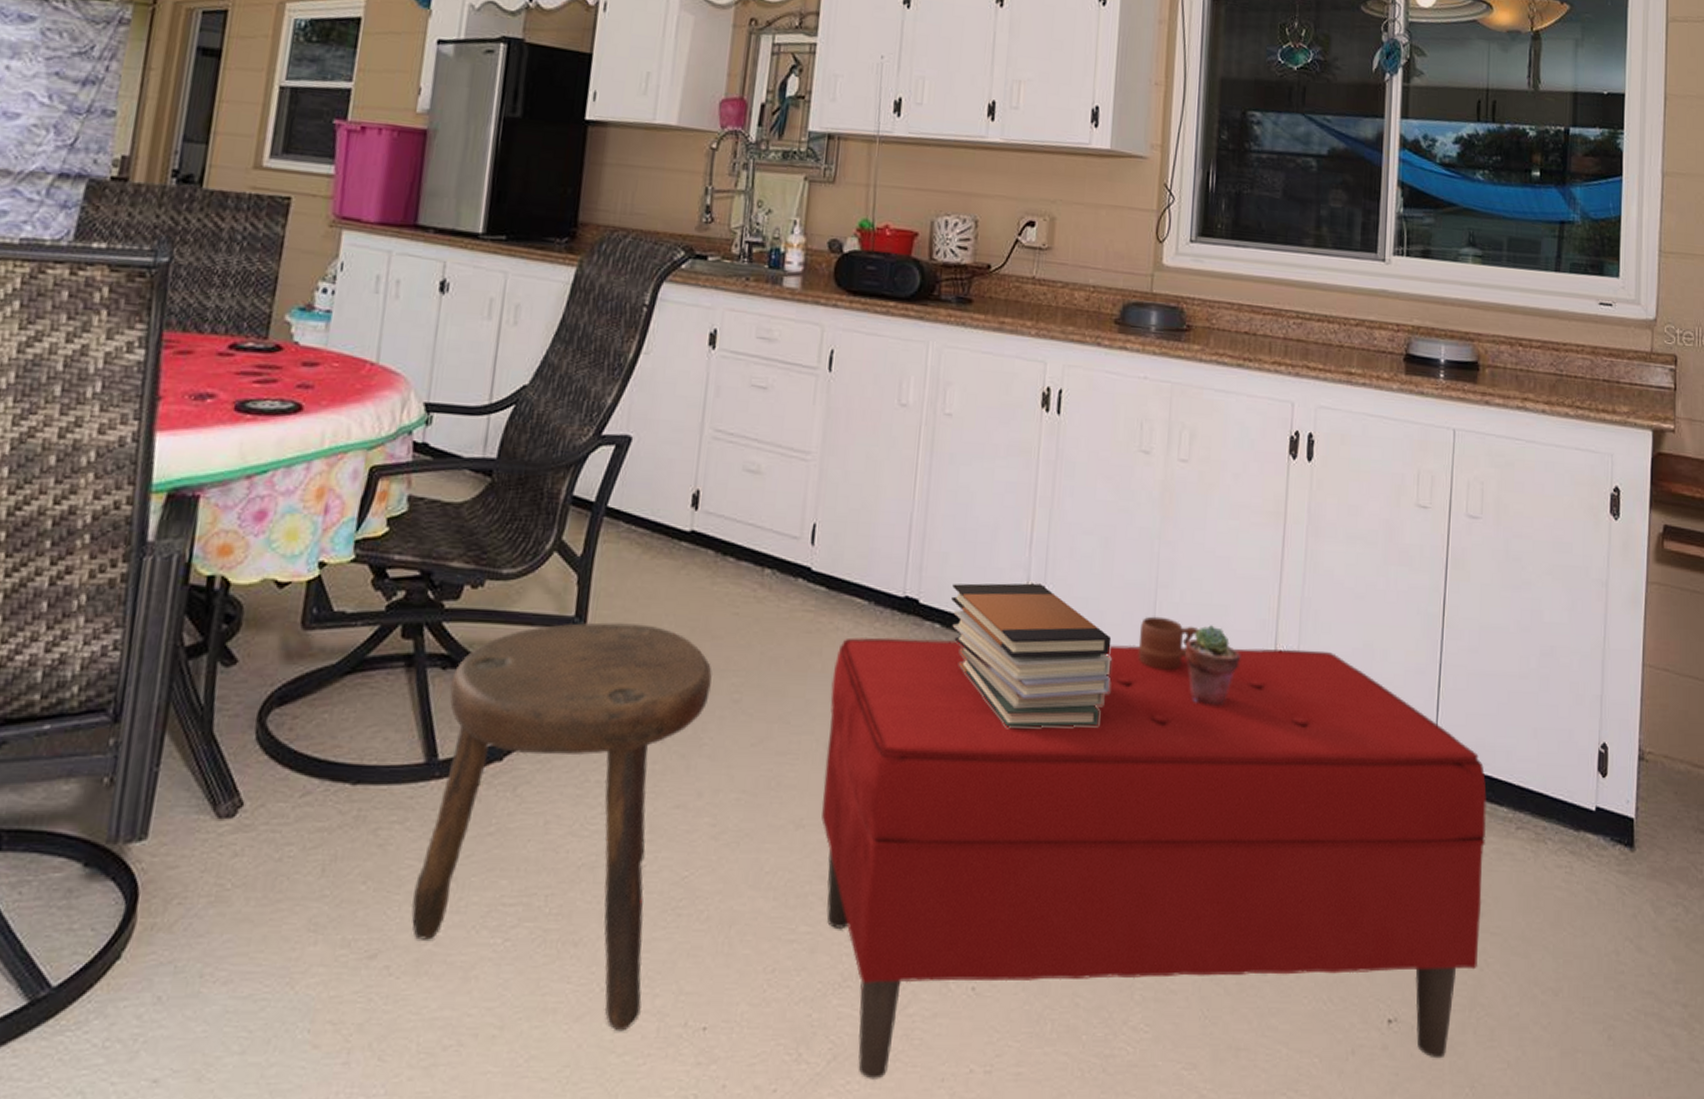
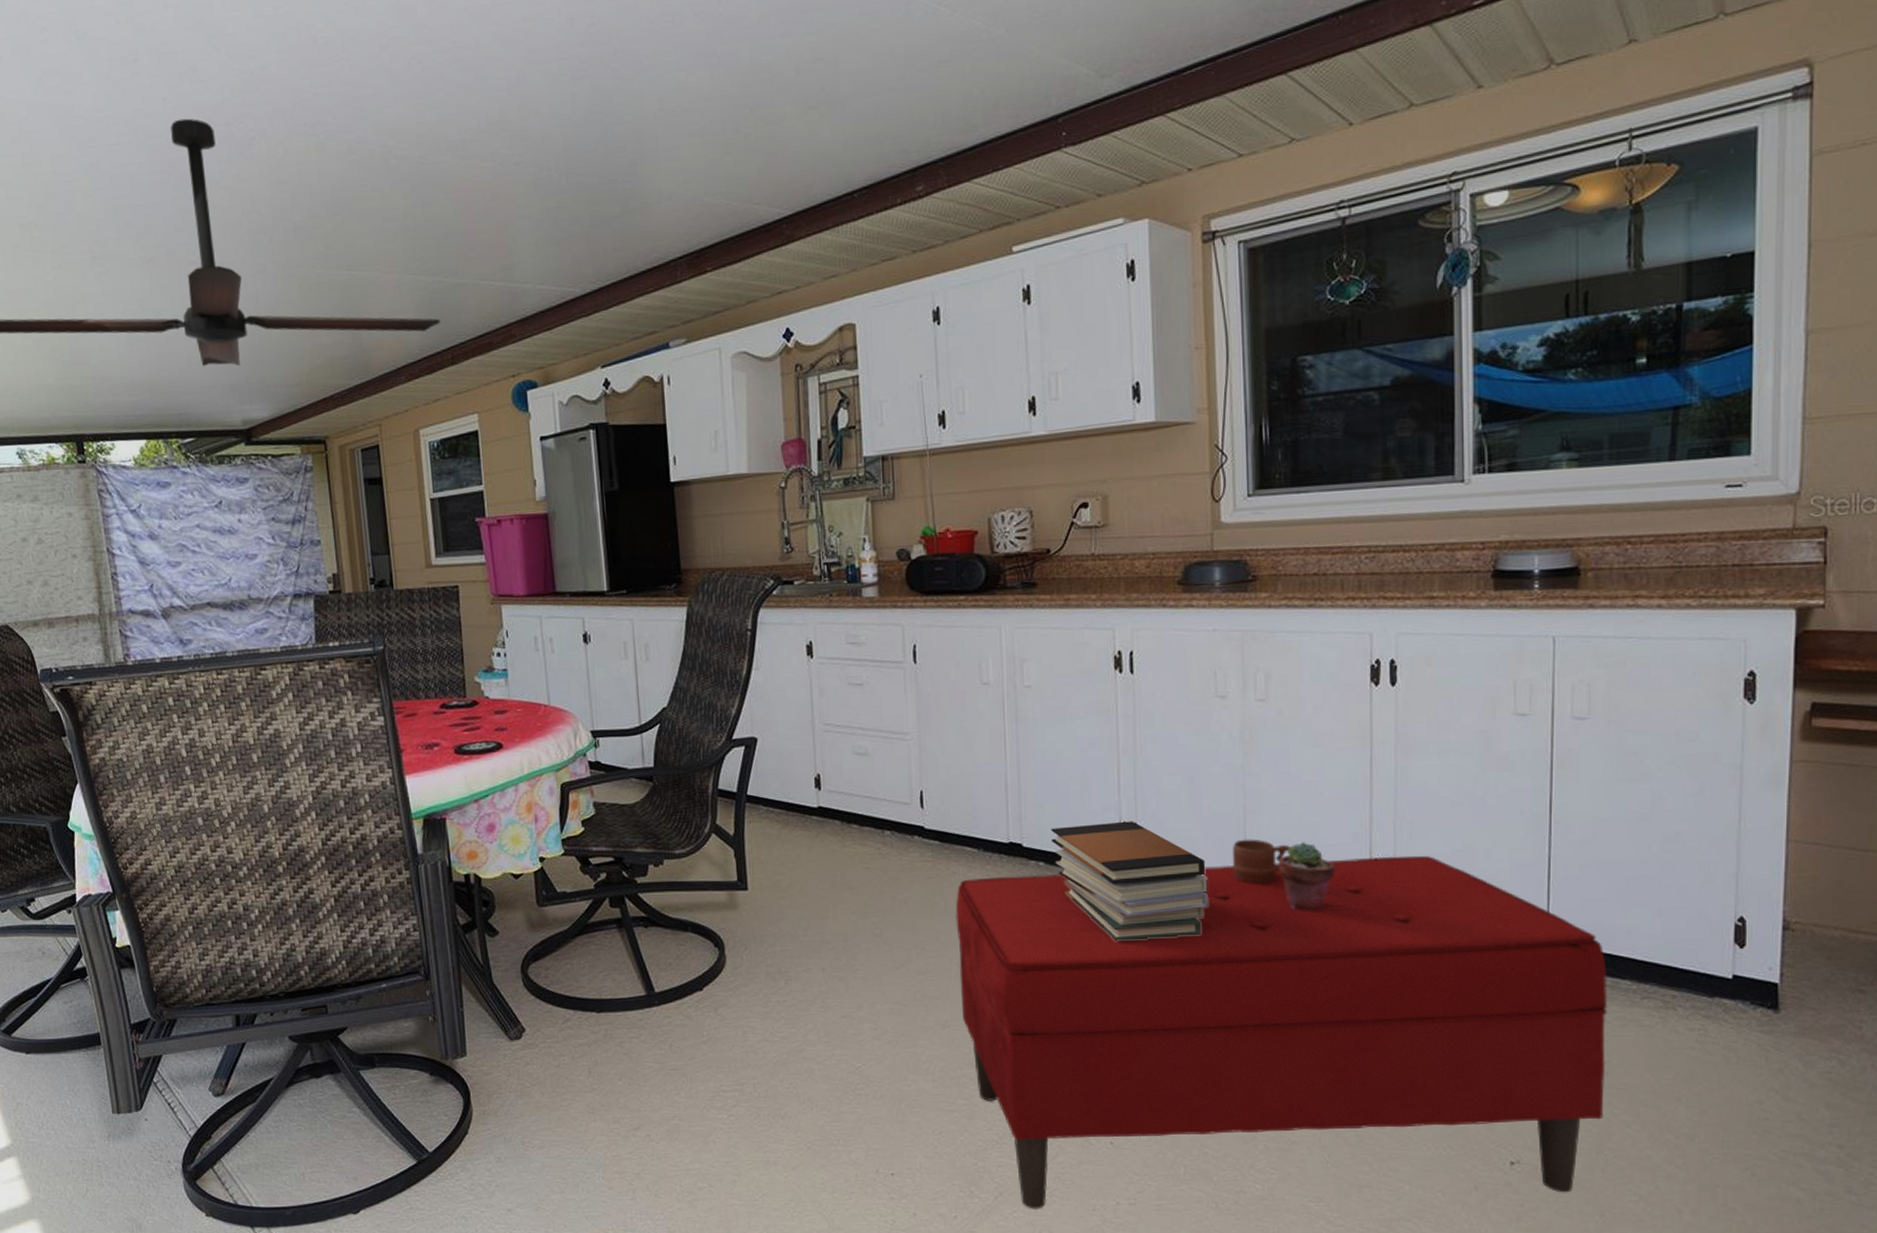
stool: present [411,622,712,1032] -> none [653,882,855,1177]

